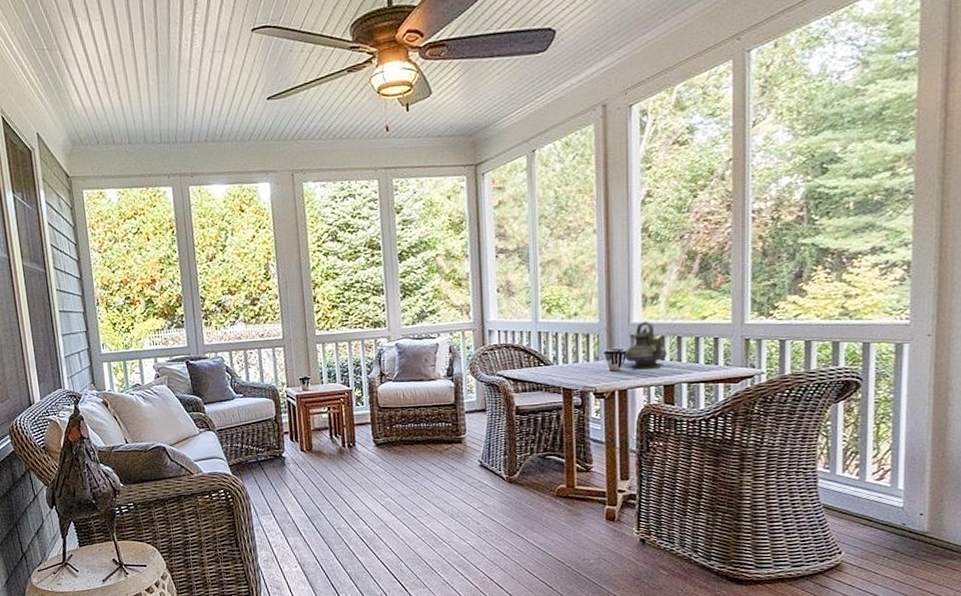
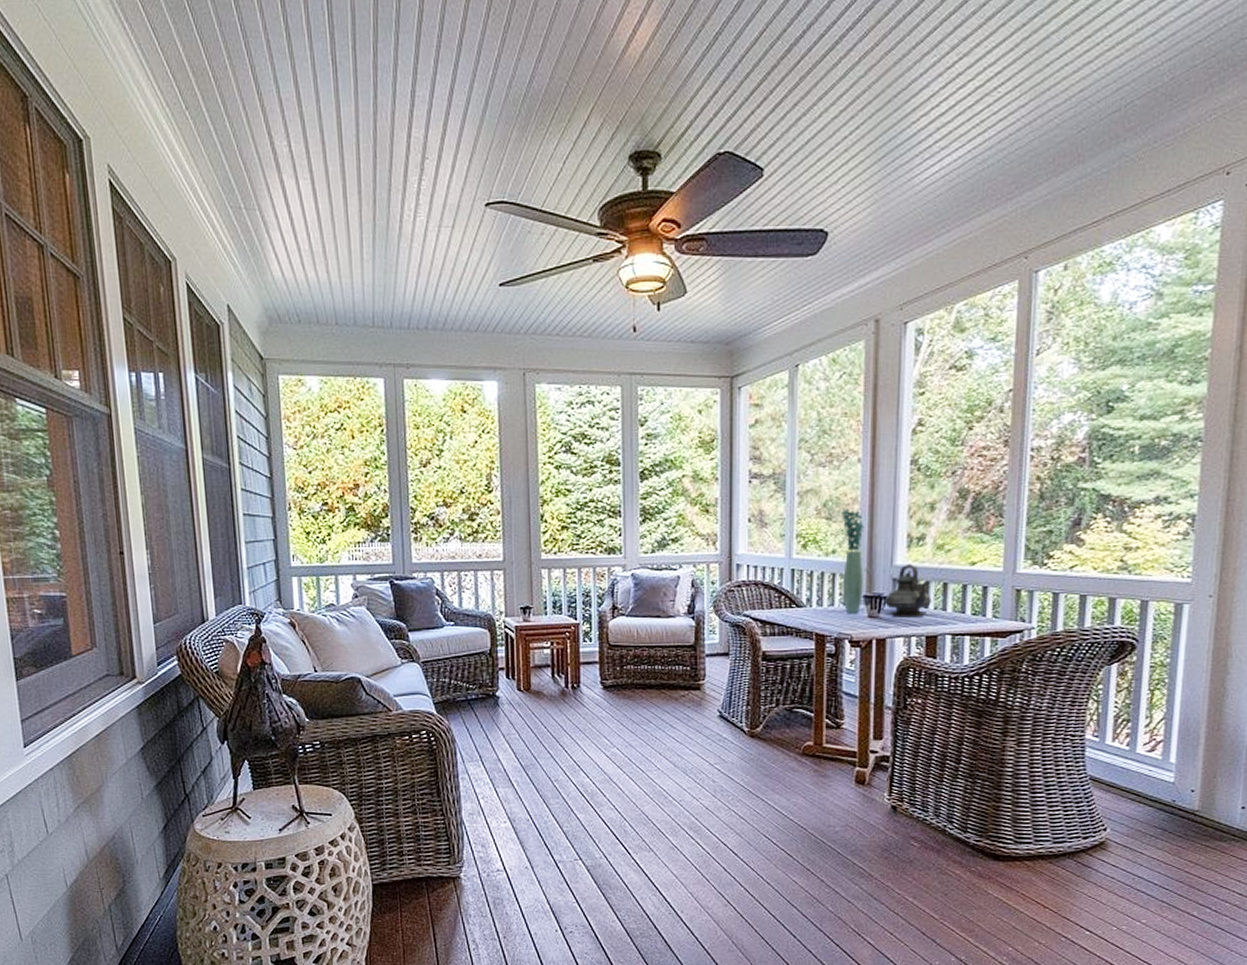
vase: none [580,272,604,370] -> present [840,505,865,615]

